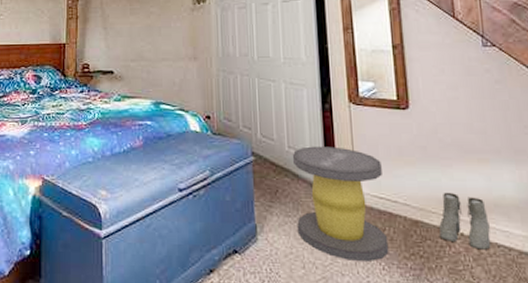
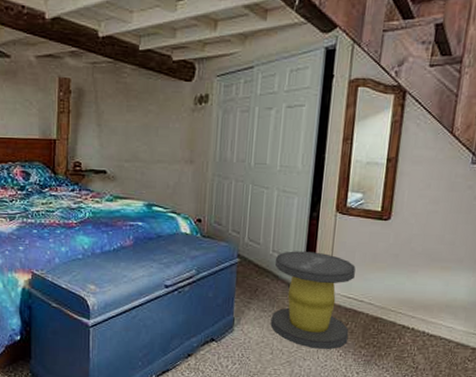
boots: present [439,192,491,250] -> none [394,294,439,342]

